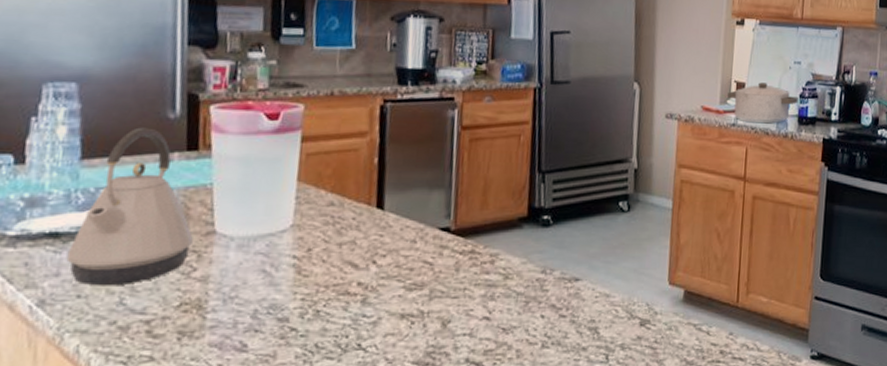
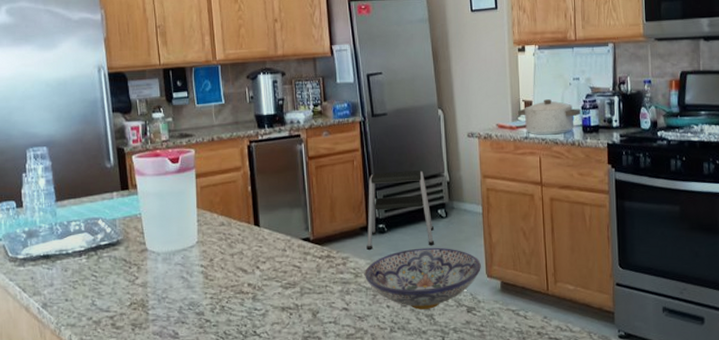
kettle: present [66,127,193,286] -> none [56,175,133,292]
bowl: none [517,246,663,321] -> present [365,247,481,310]
step stool: none [524,152,611,246] -> present [366,170,434,250]

